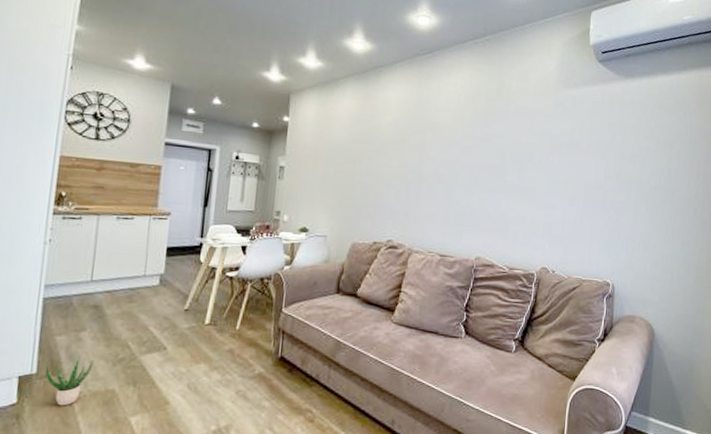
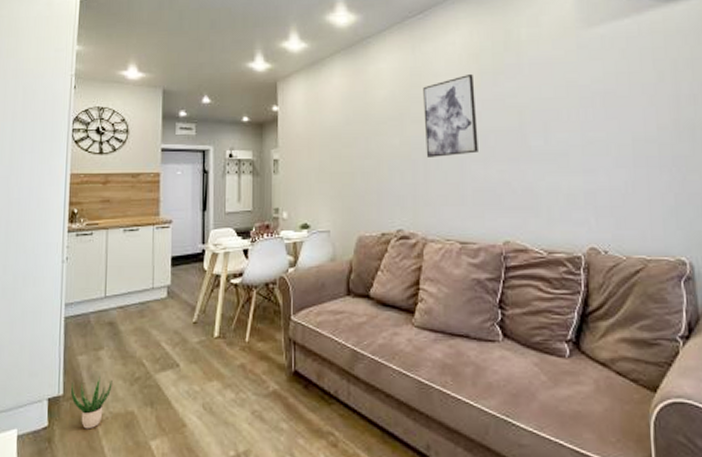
wall art: none [420,112,469,182] -> present [423,73,478,157]

